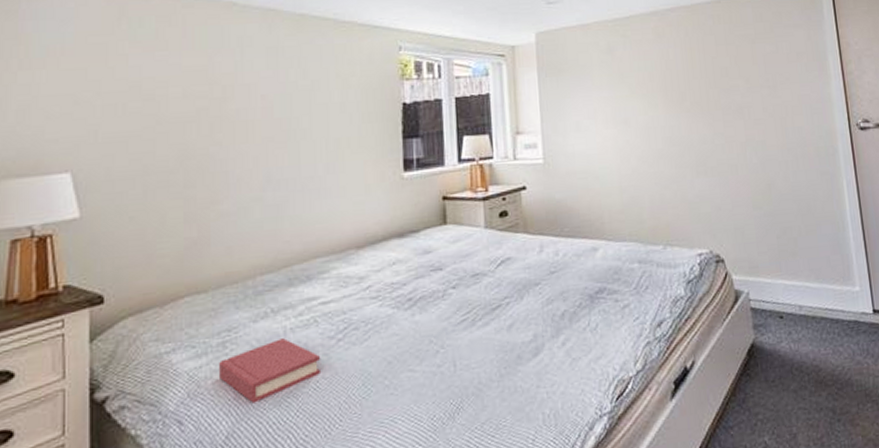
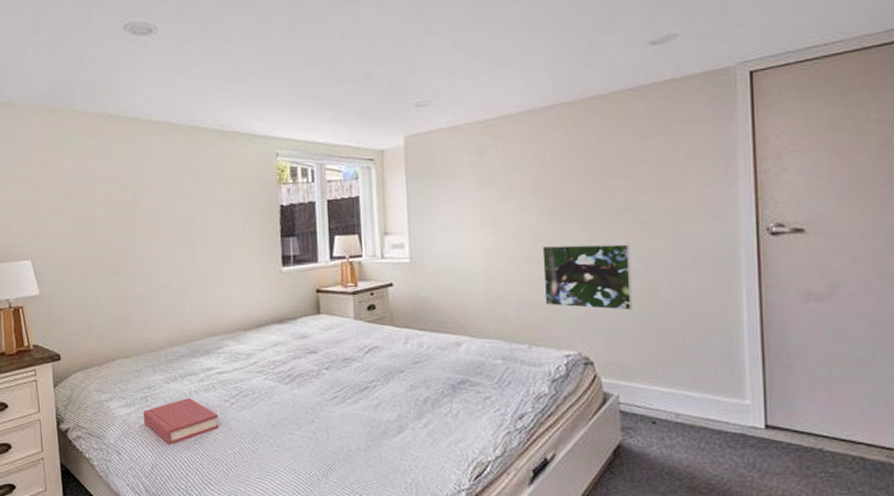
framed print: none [671,140,755,205] -> present [542,244,633,310]

